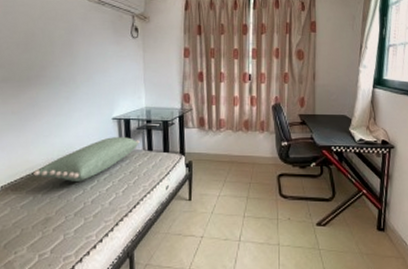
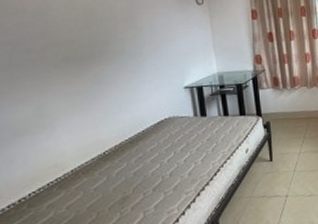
pillow: present [33,137,140,181] -> none [105,104,215,157]

